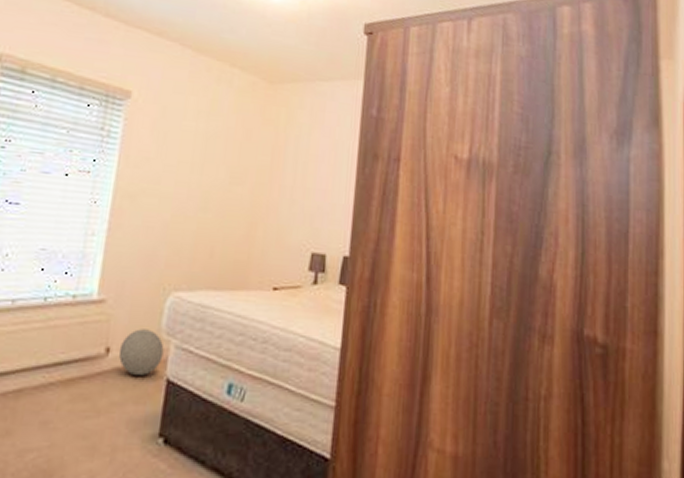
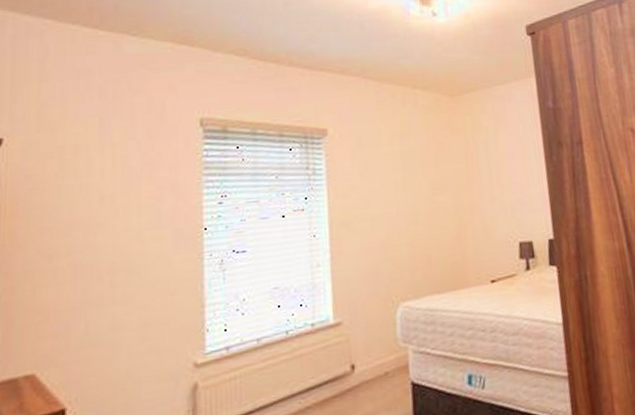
decorative ball: present [118,329,165,375] -> none [362,340,404,385]

